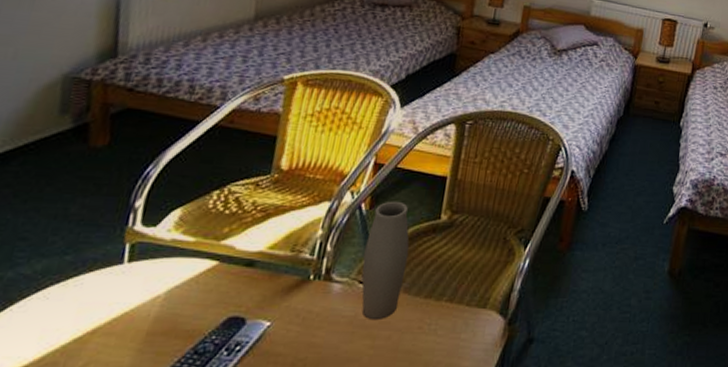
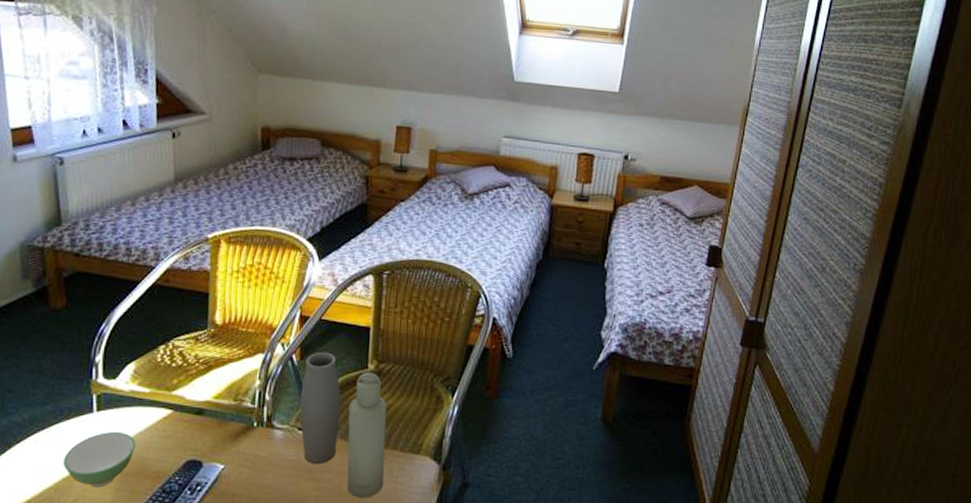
bowl: none [76,285,171,350] -> present [62,431,136,488]
bottle: none [405,222,457,356] -> present [347,371,387,498]

